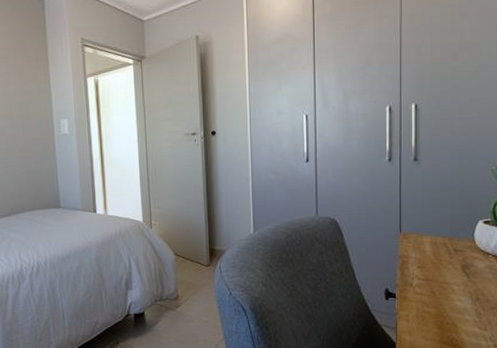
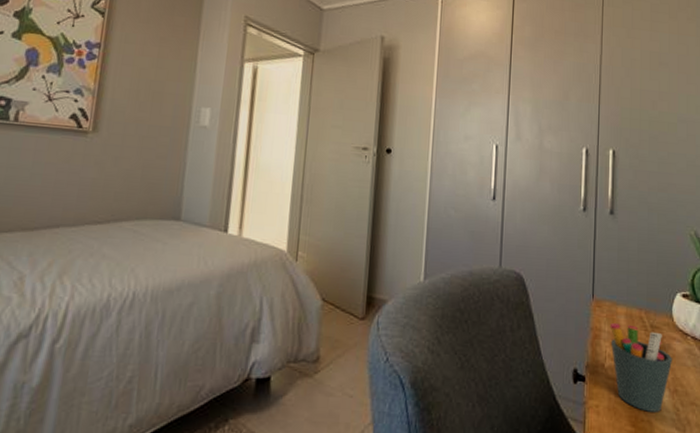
pen holder: none [416,250,474,317] -> present [609,322,672,412]

